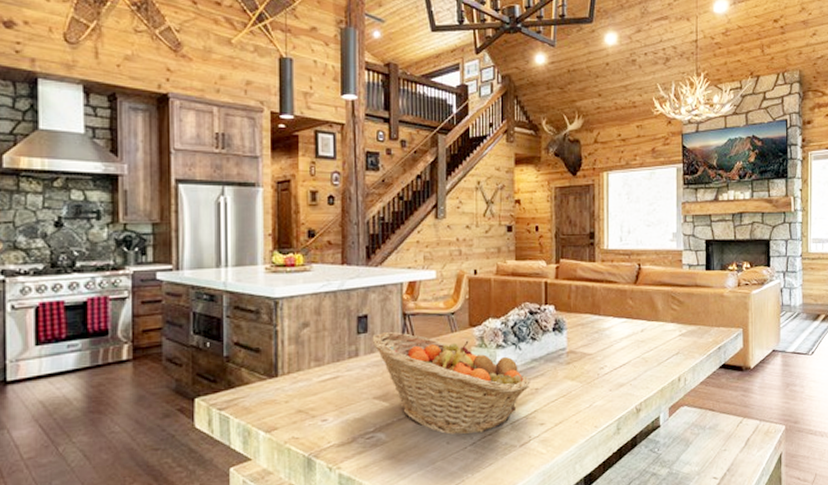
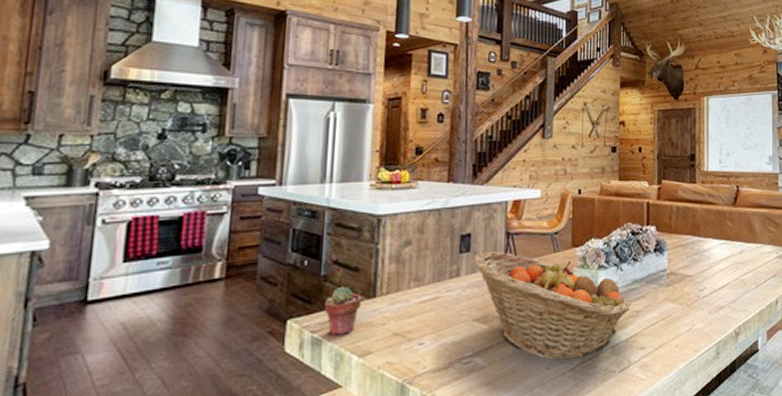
potted succulent: none [229,366,265,413] -> present [324,286,362,336]

